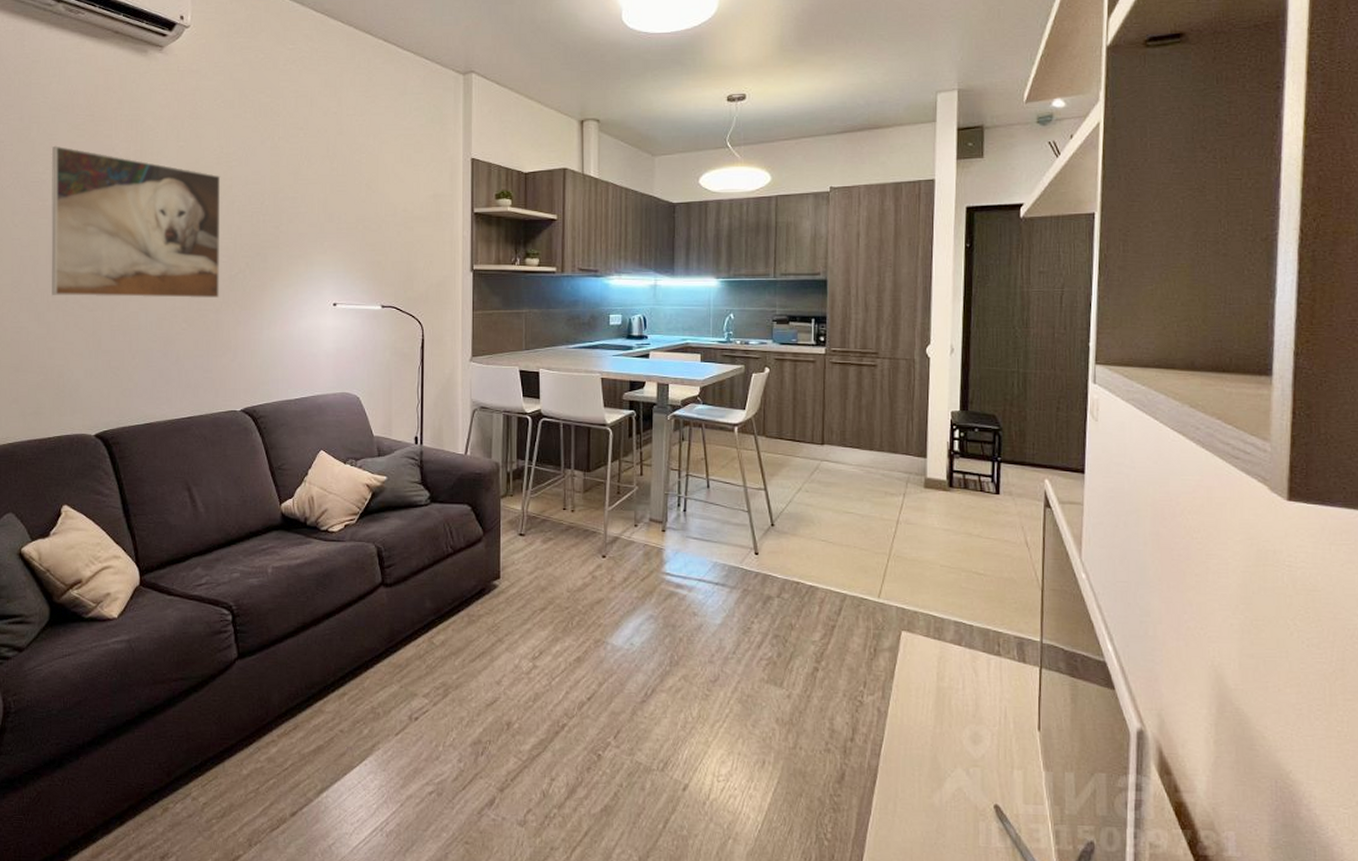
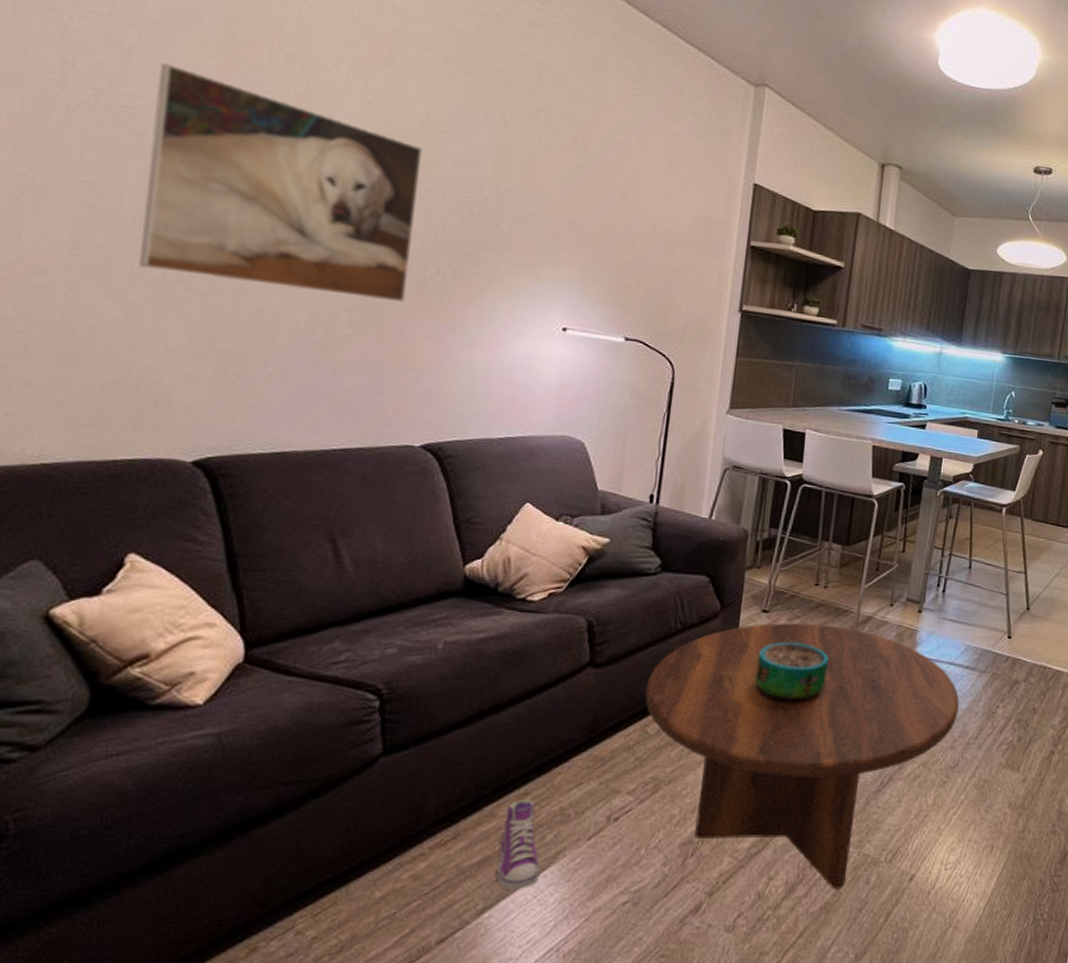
sneaker: none [328,699,361,776] -> present [496,800,541,891]
coffee table: none [429,545,713,794] -> present [645,623,959,890]
decorative bowl: none [519,563,583,616] -> present [755,642,829,701]

